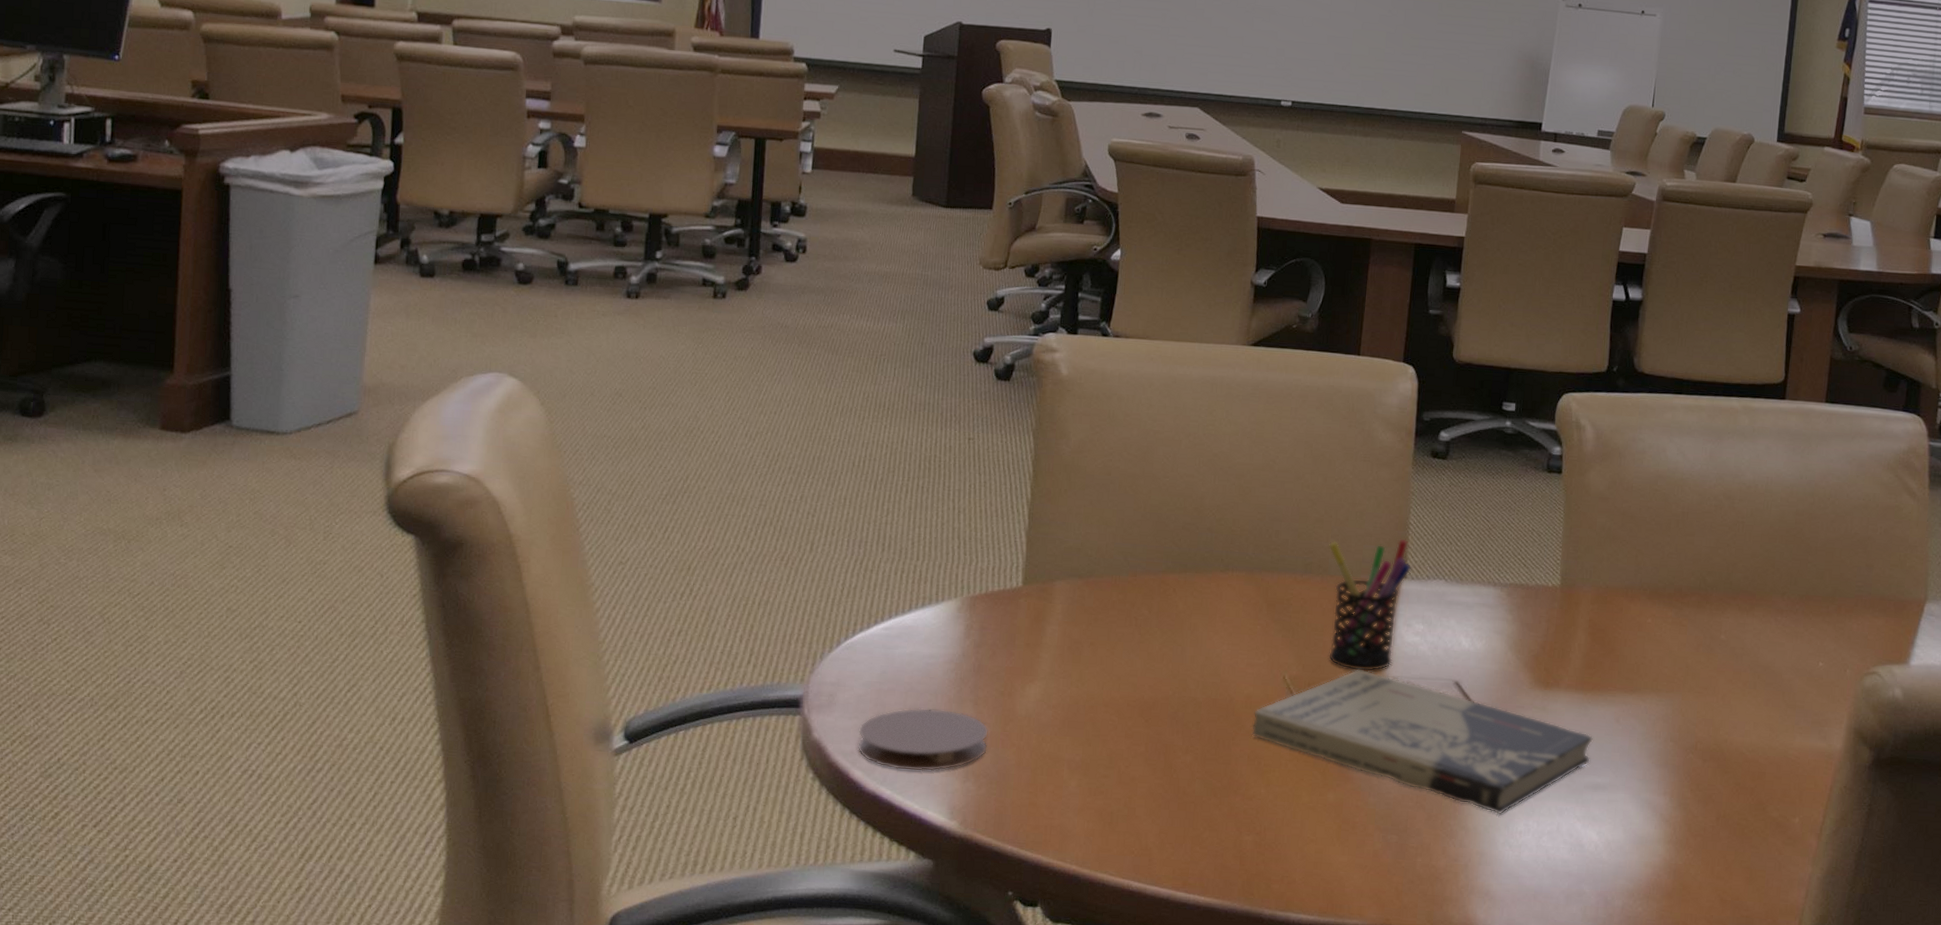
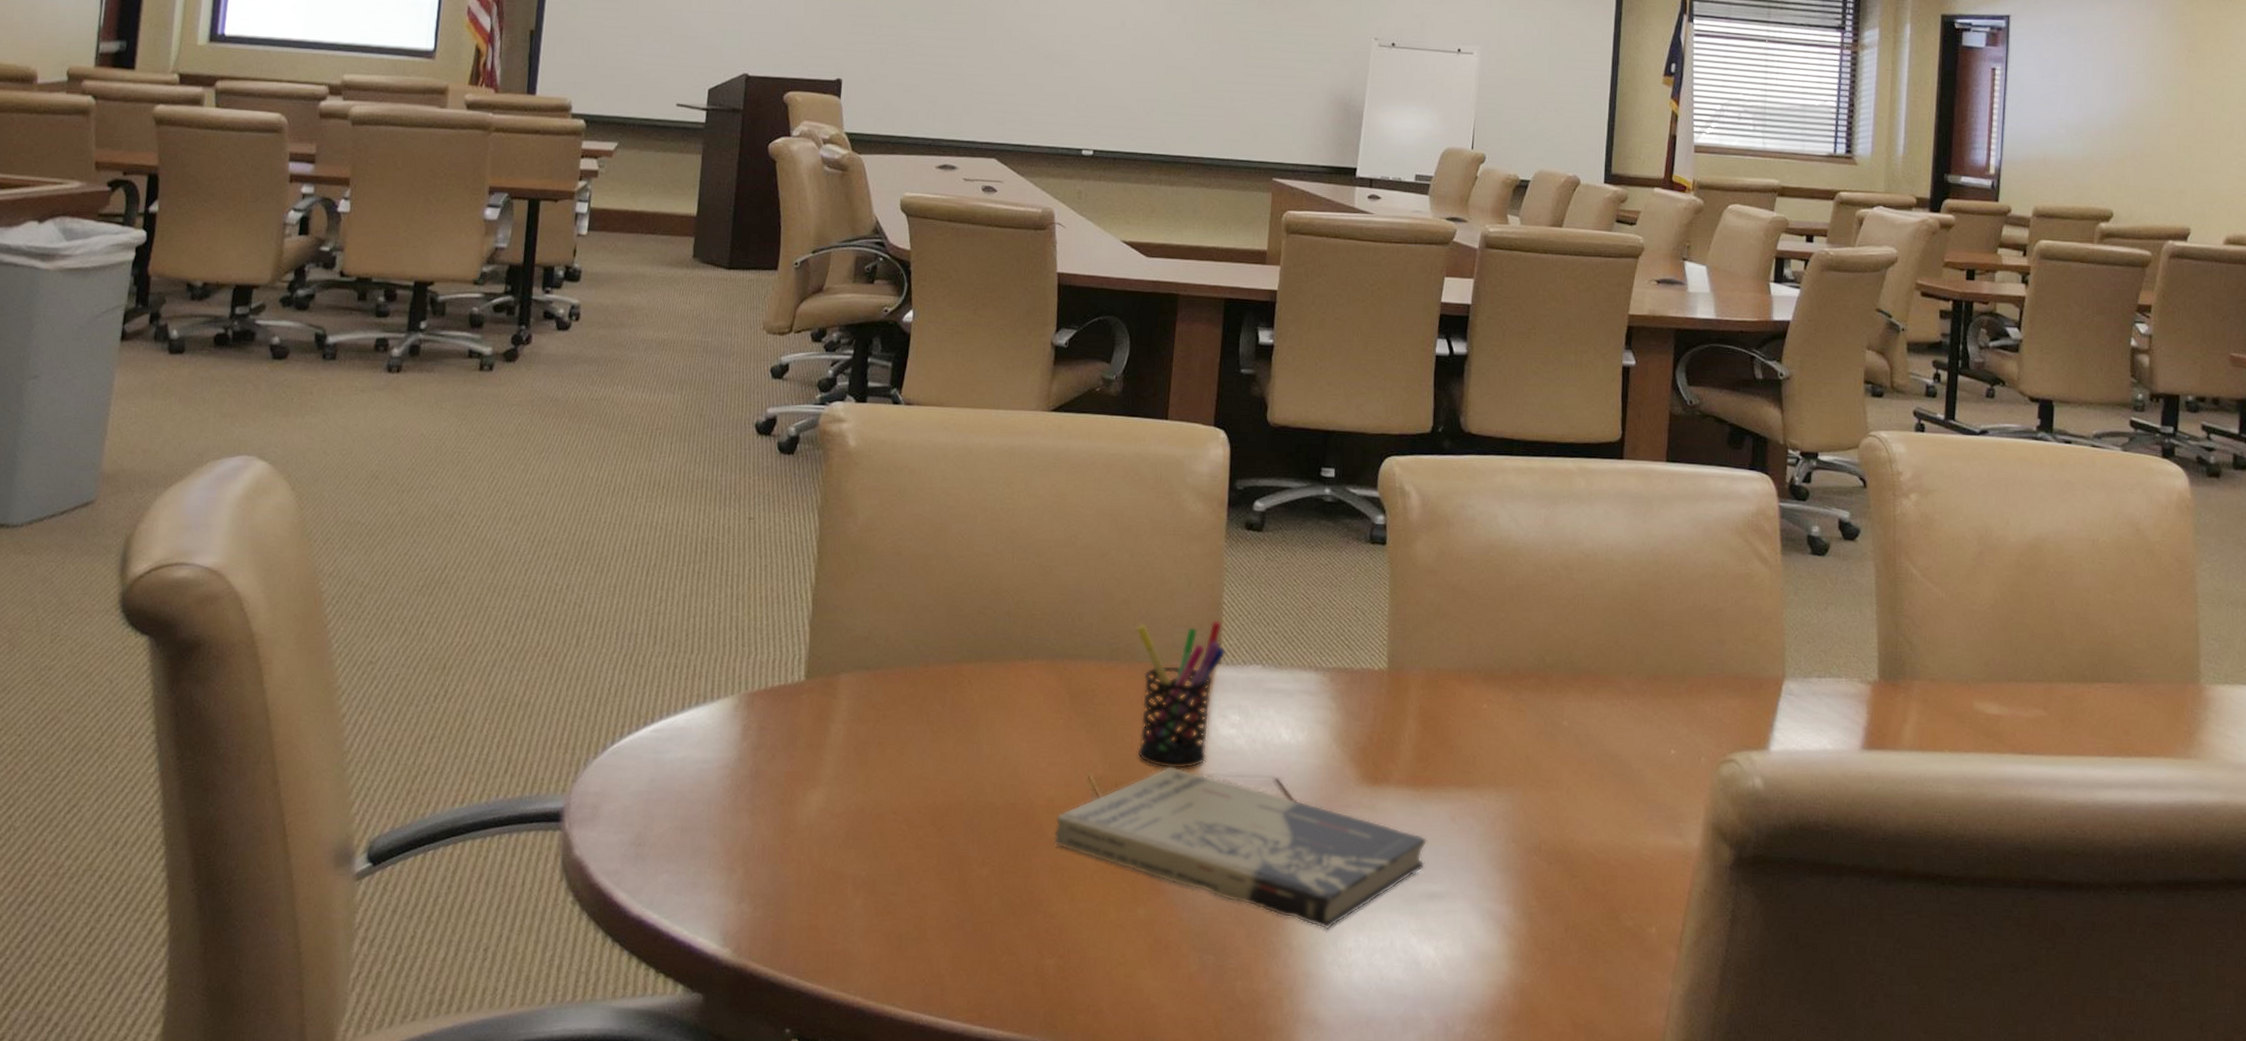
coaster: present [857,707,989,772] -> none [622,819,767,892]

